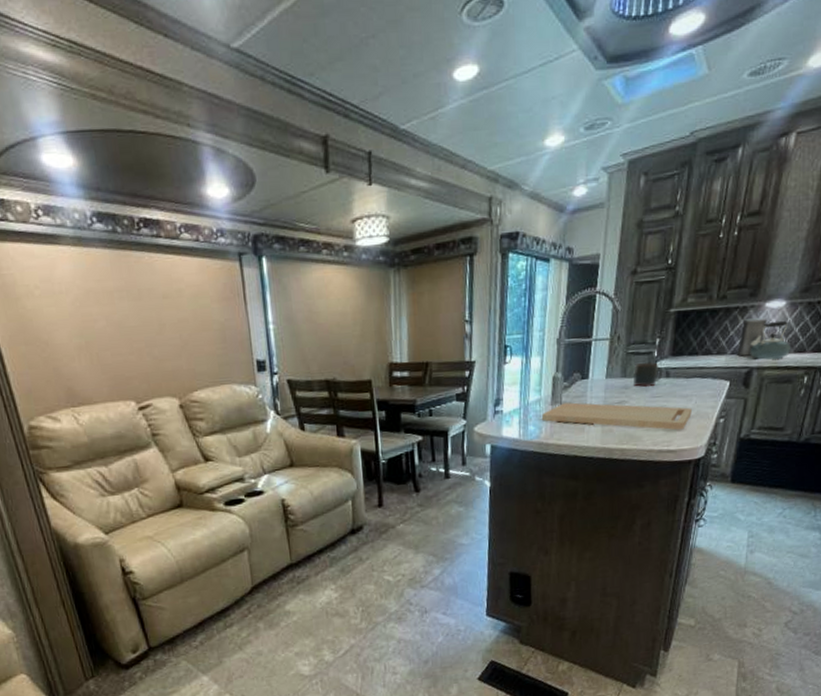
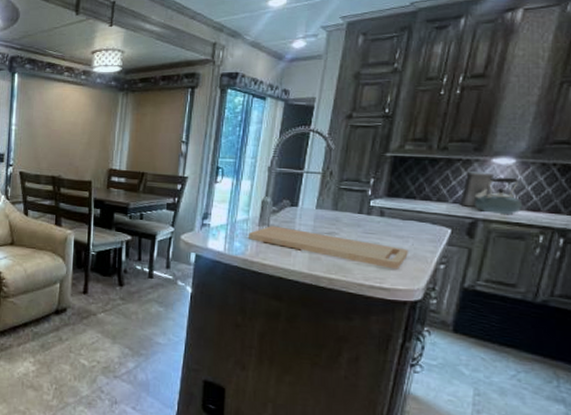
mug: present [633,362,663,387] -> none [344,199,377,222]

